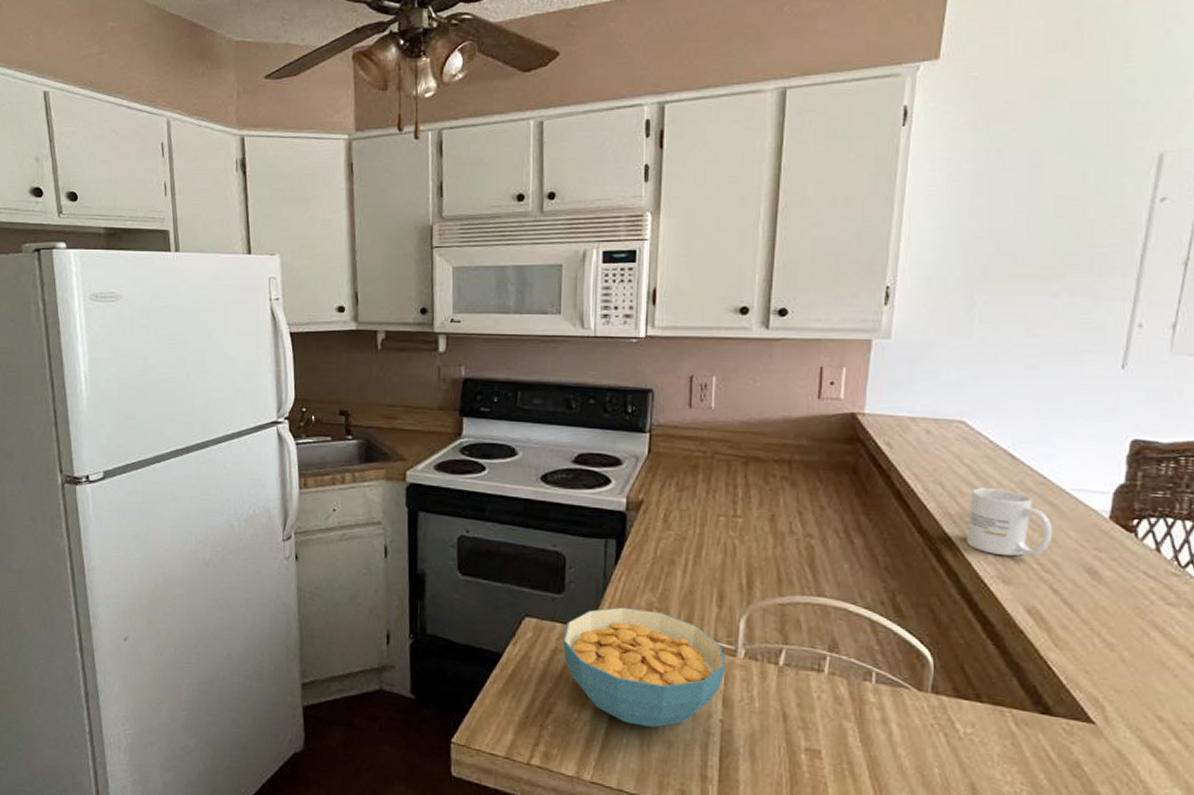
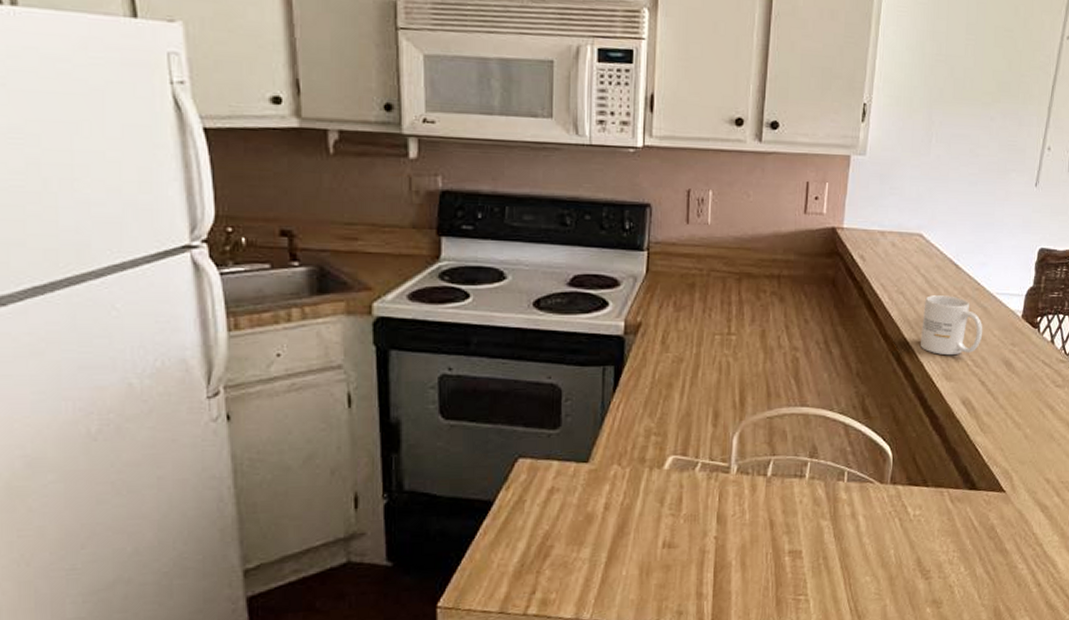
cereal bowl: present [563,607,726,727] -> none [560,436,720,555]

